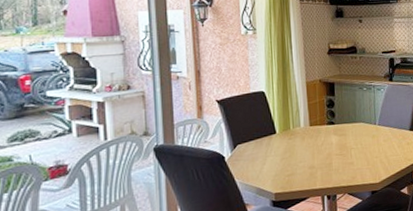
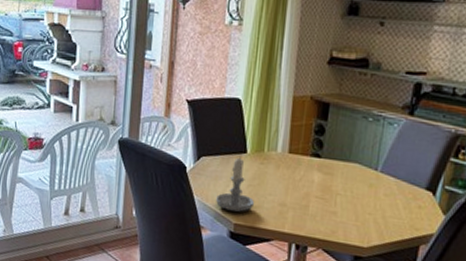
candle: none [256,137,289,184] -> present [216,156,254,212]

